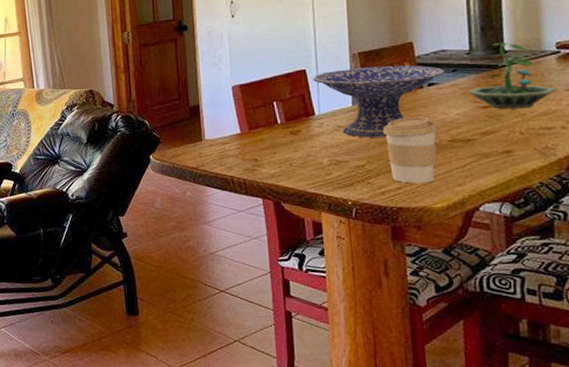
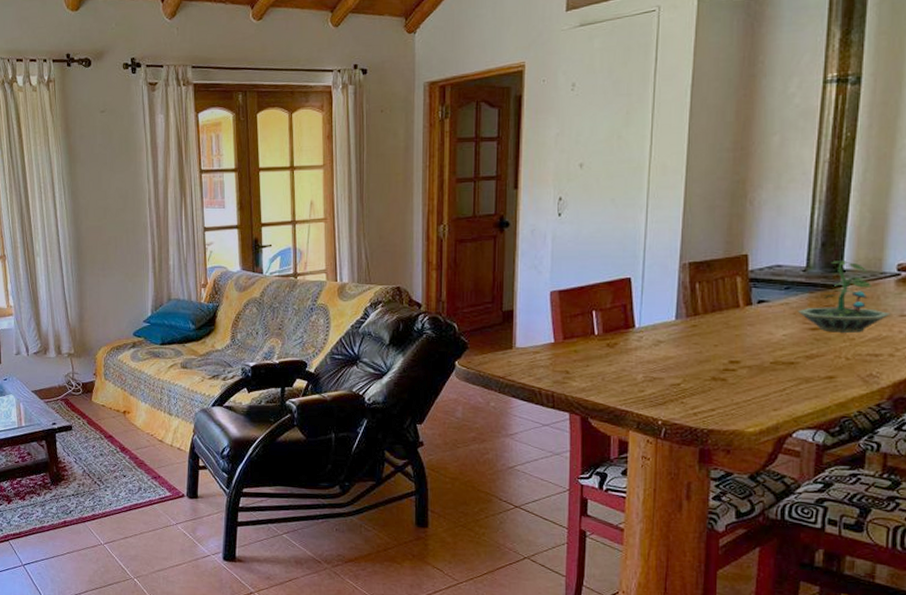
decorative bowl: present [313,65,444,138] -> none [637,279,777,355]
coffee cup: present [383,117,438,184] -> none [704,335,762,406]

